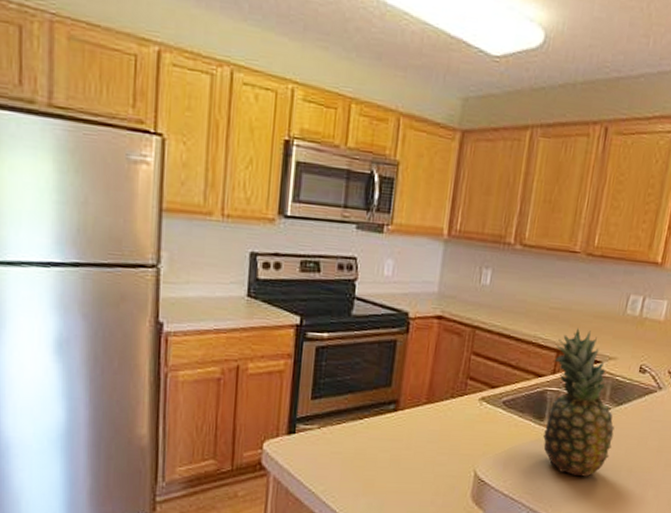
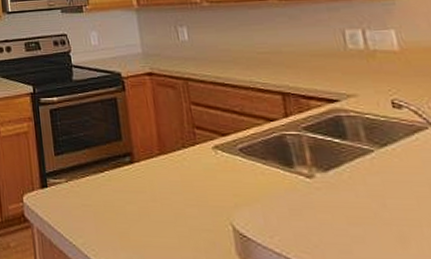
fruit: present [542,328,615,477] -> none [278,69,397,234]

